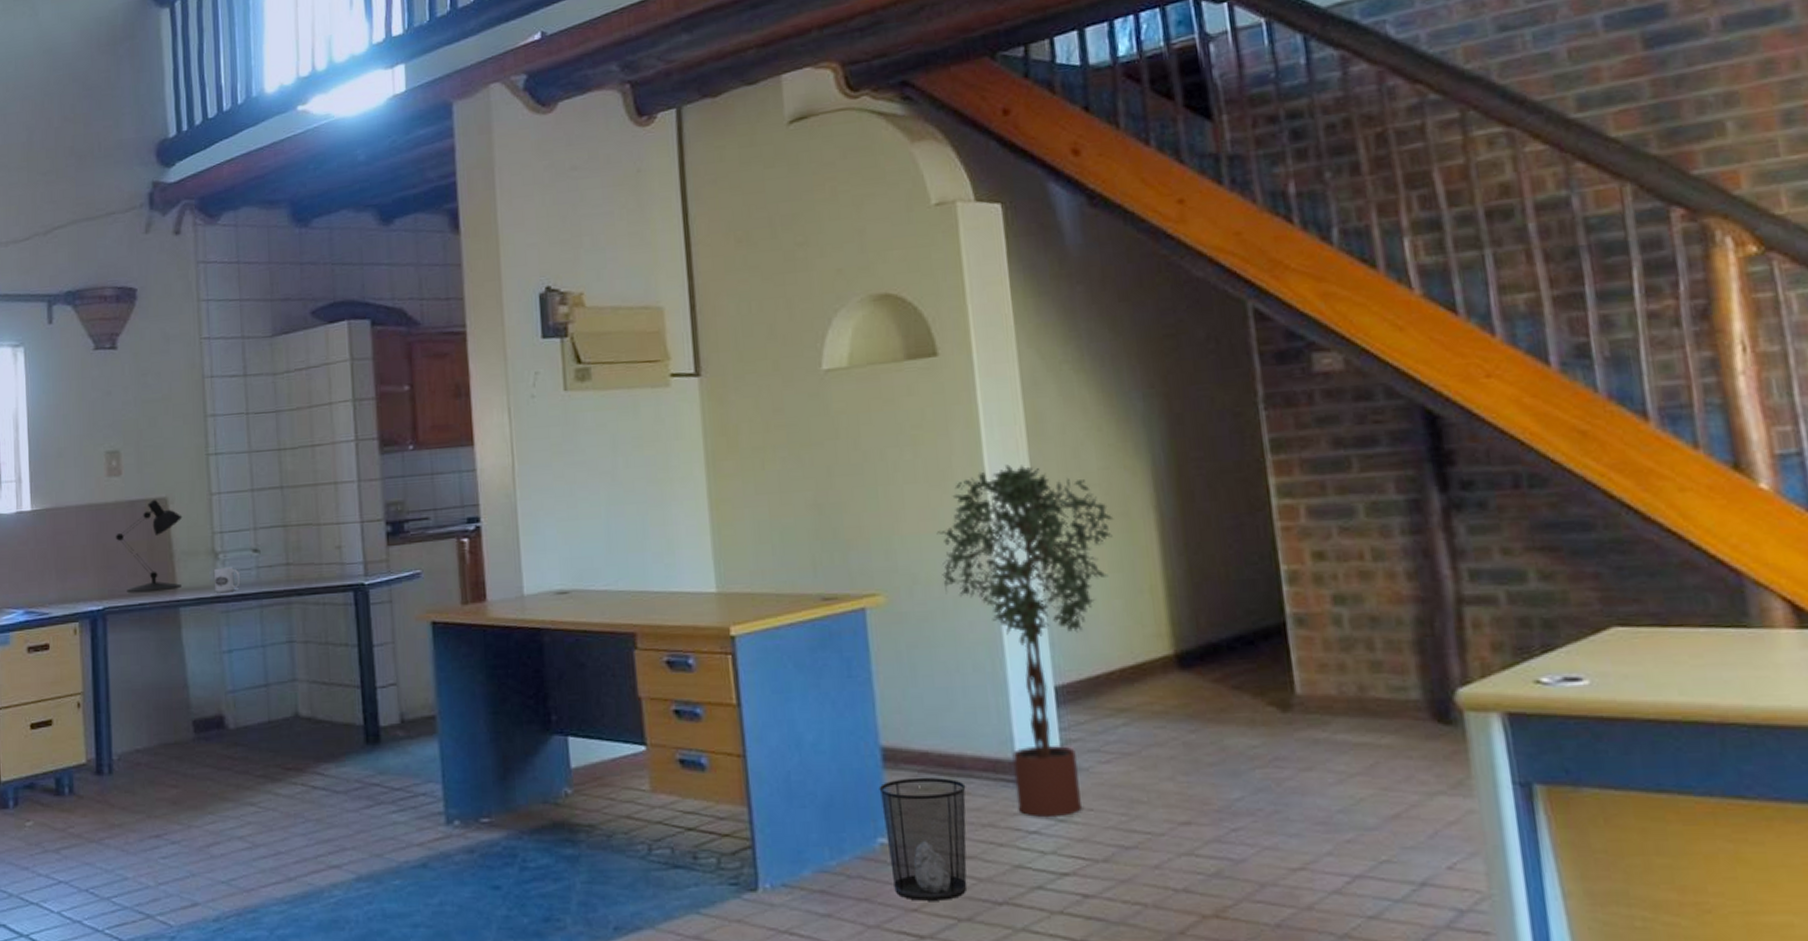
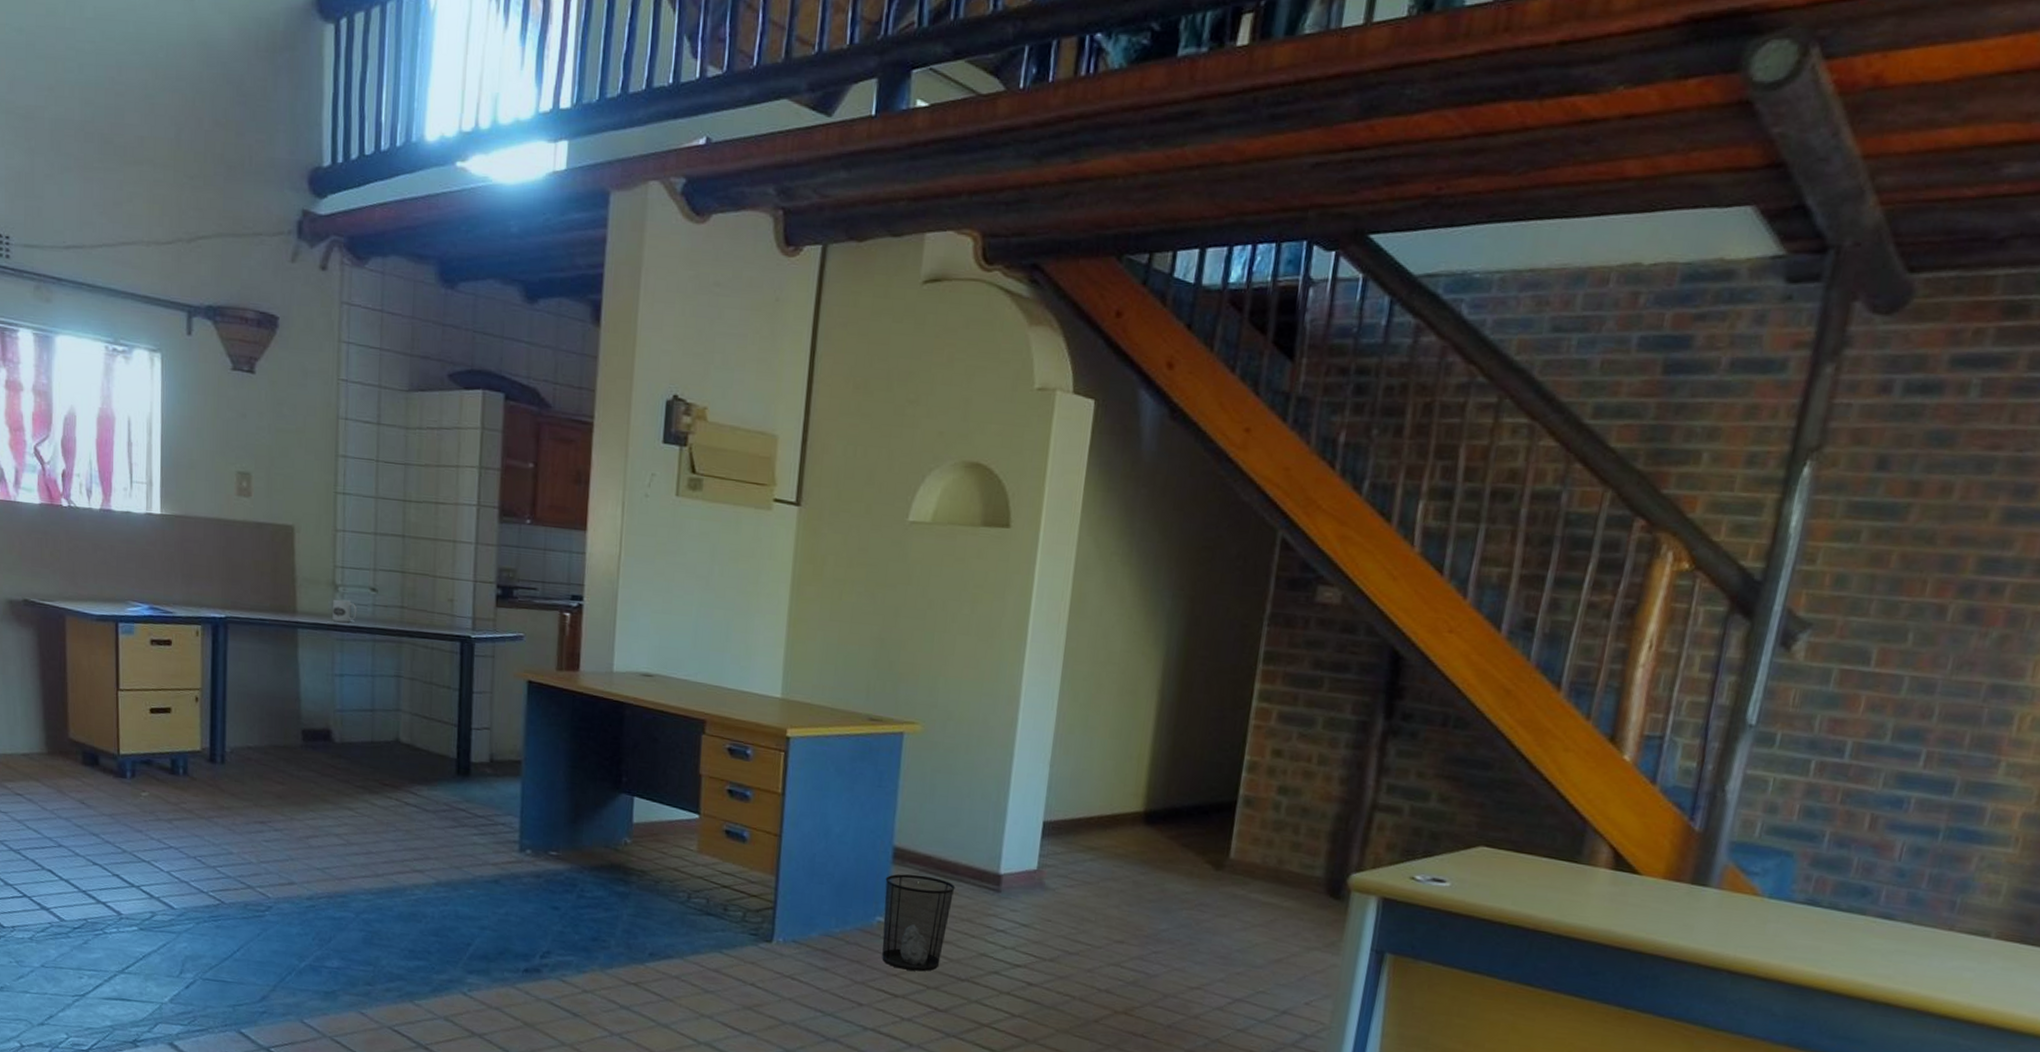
desk lamp: present [115,499,183,594] -> none [241,525,307,612]
potted tree: present [936,464,1114,818] -> none [972,633,1124,923]

